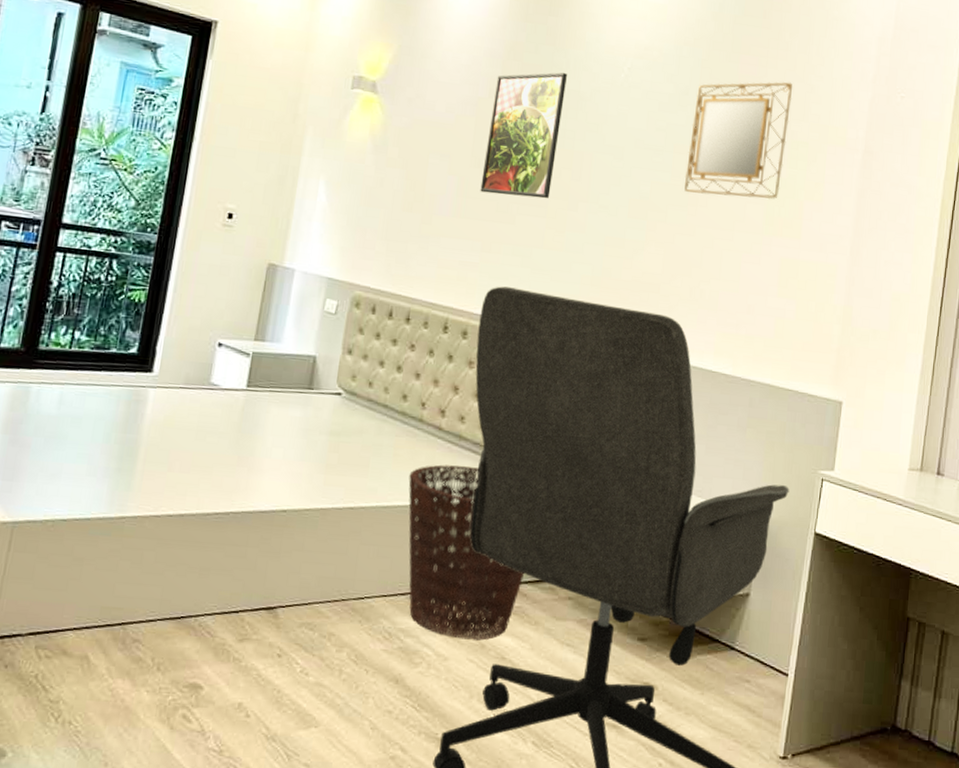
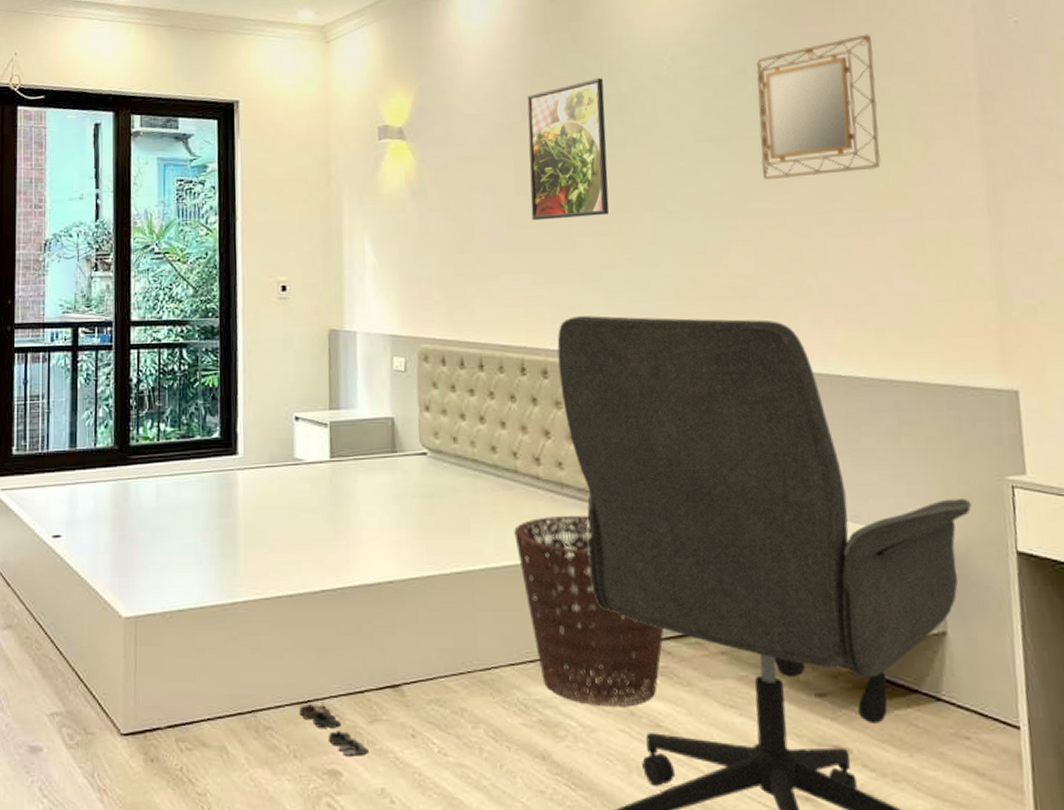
shoe: none [170,619,233,672] -> present [299,703,368,756]

